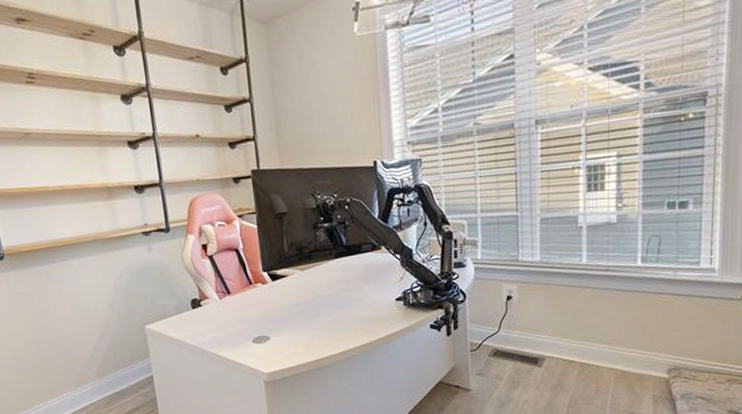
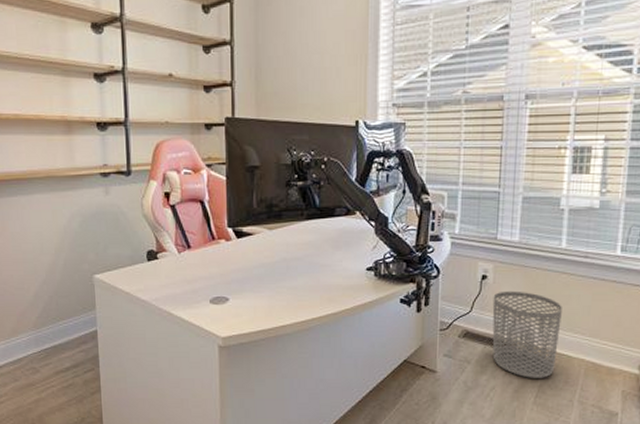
waste bin: none [519,308,588,390] -> present [492,291,562,378]

